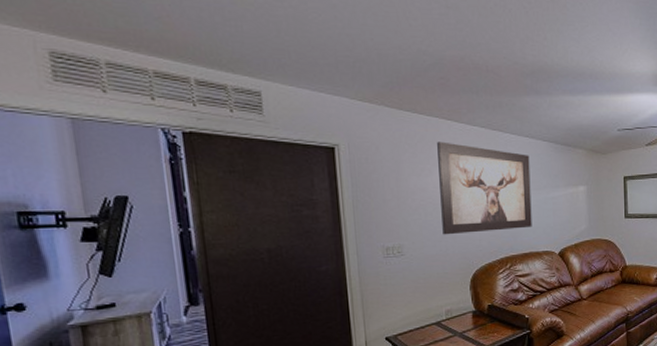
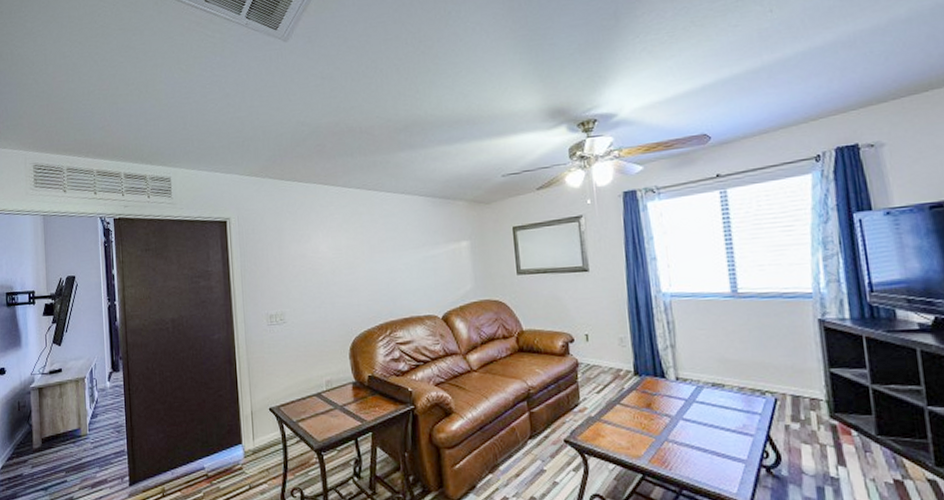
wall art: present [437,141,532,235] -> none [315,206,412,301]

